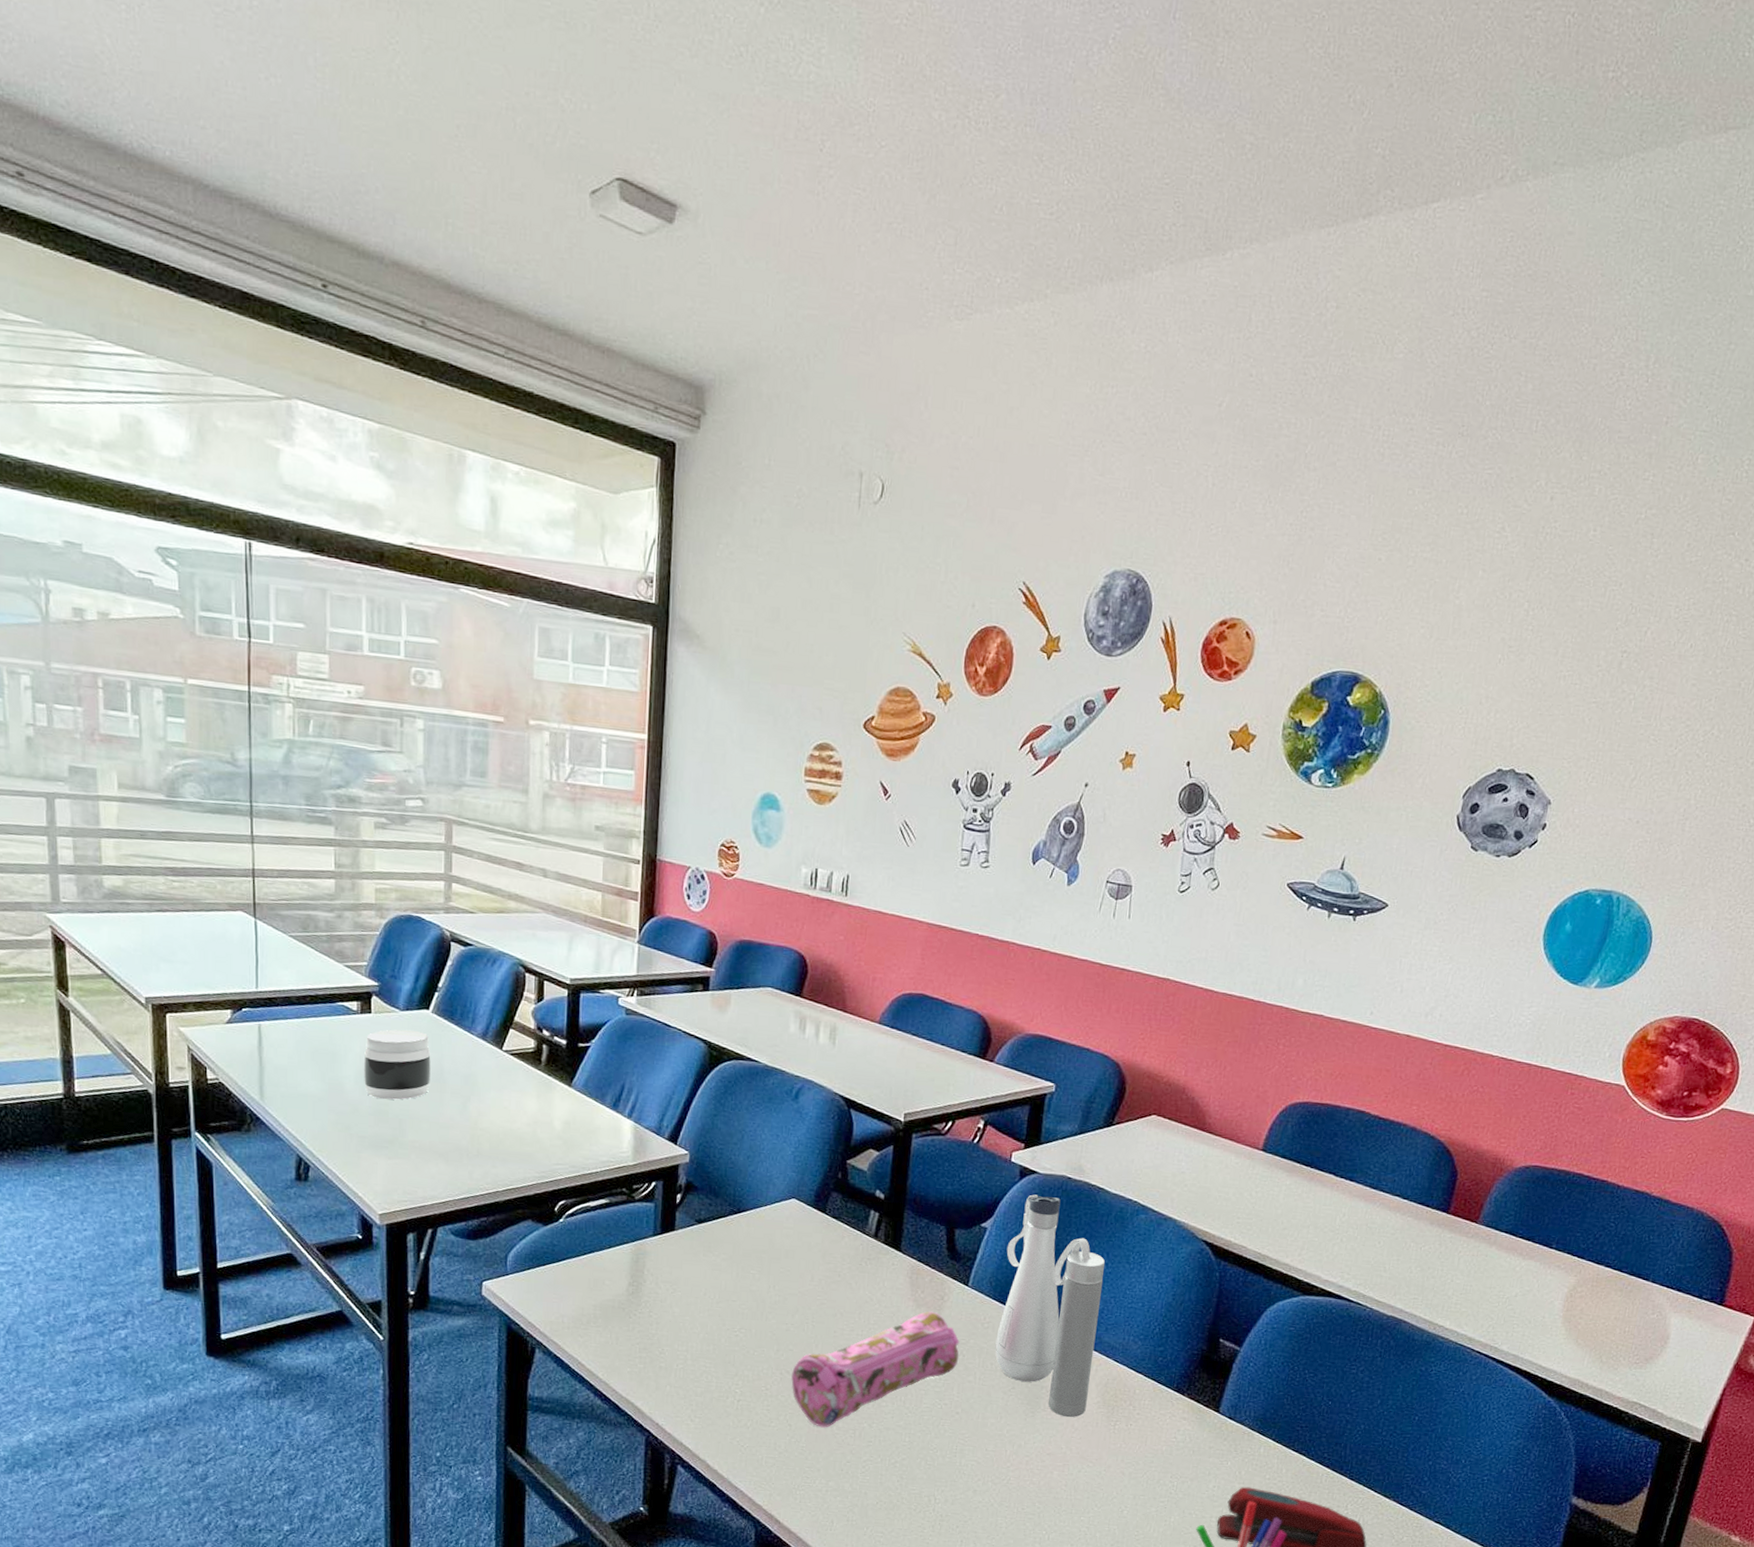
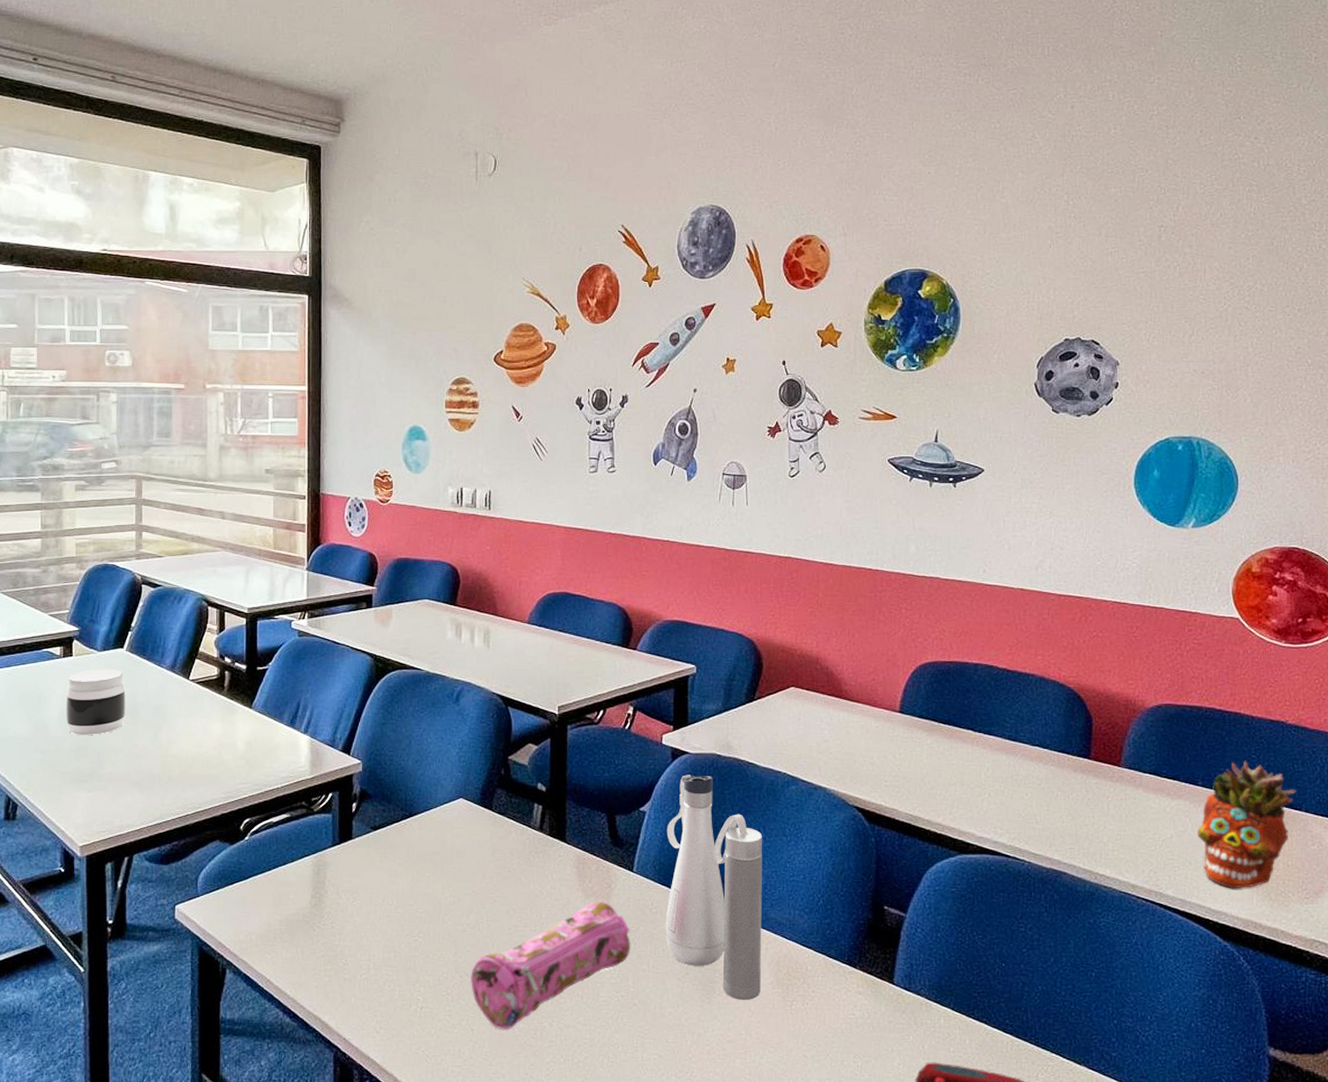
succulent planter: none [1542,1227,1648,1350] -> present [1198,760,1297,888]

